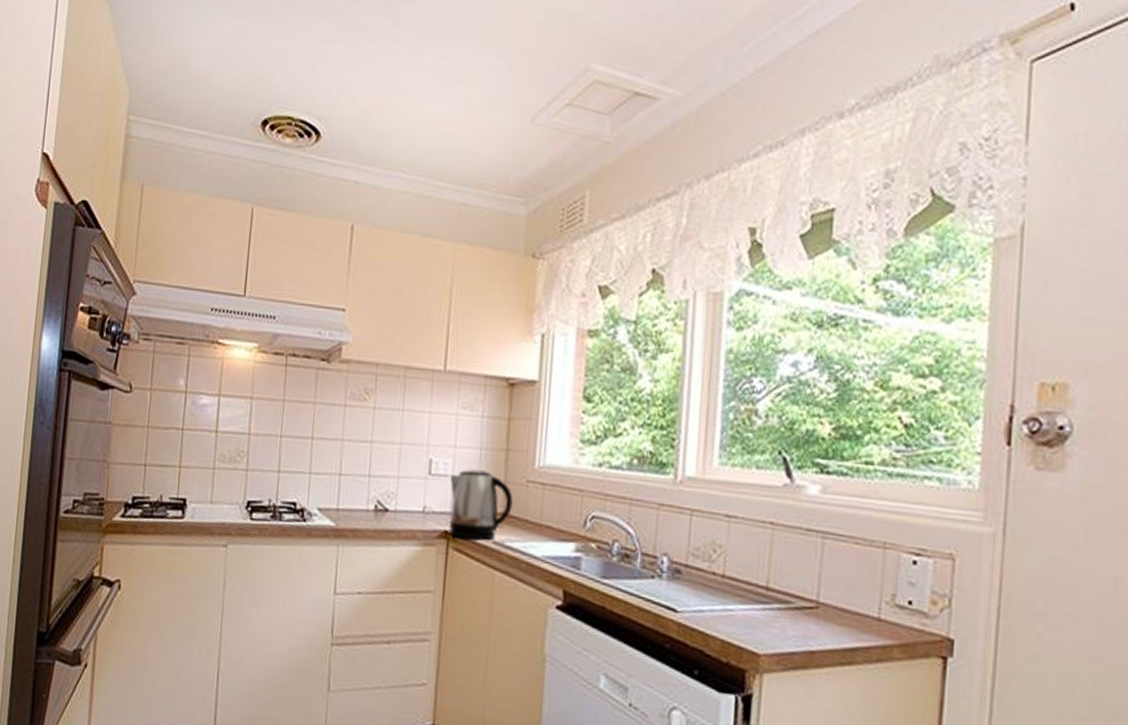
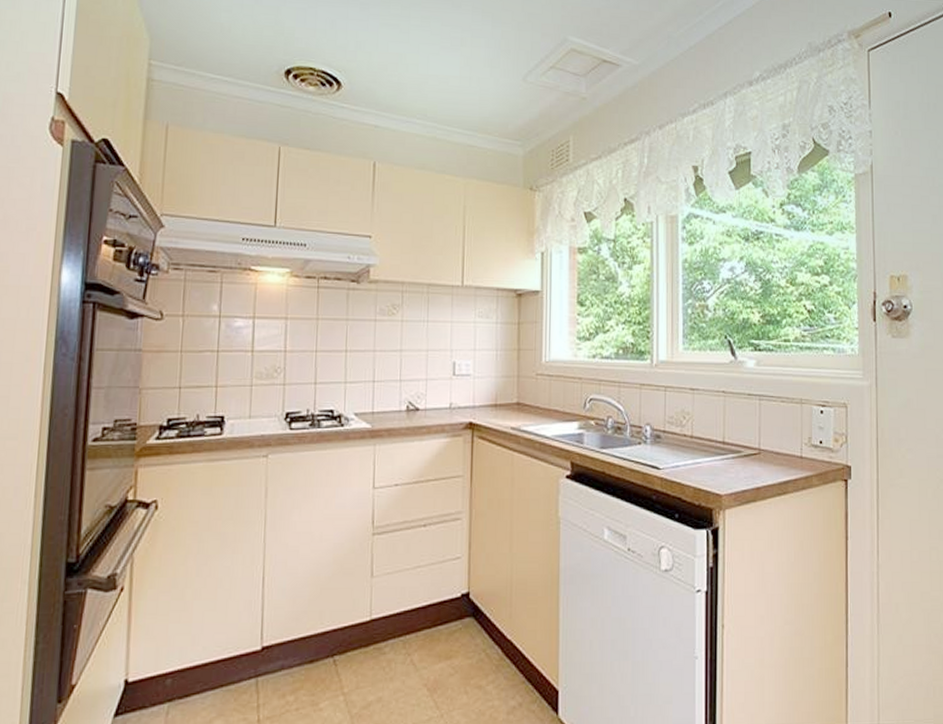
kettle: present [449,469,513,541] -> none [471,368,526,428]

